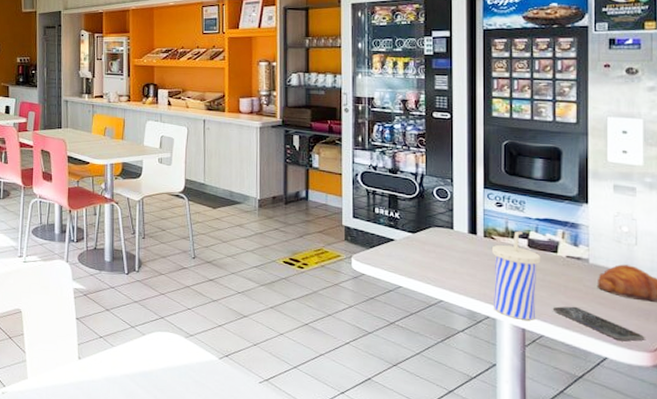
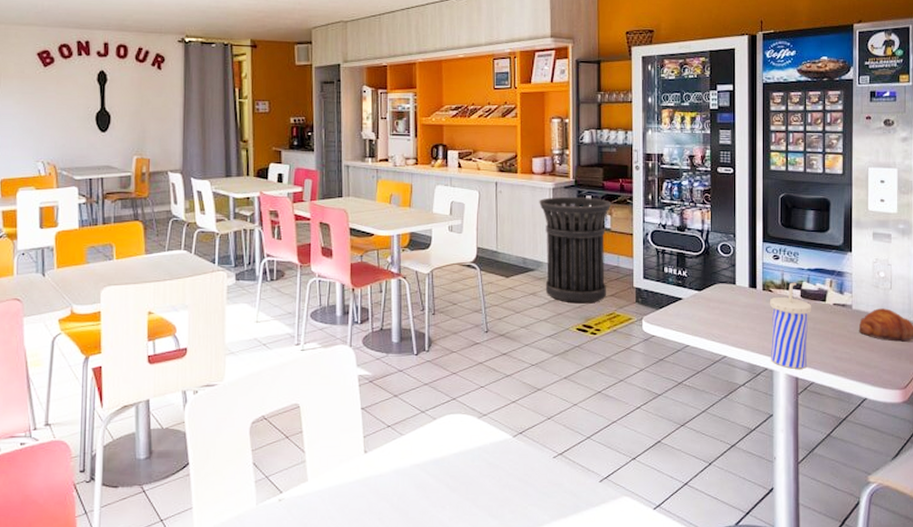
trash can: none [246,135,320,238] -> present [539,196,612,304]
smartphone: present [552,306,645,342] -> none [821,352,897,381]

